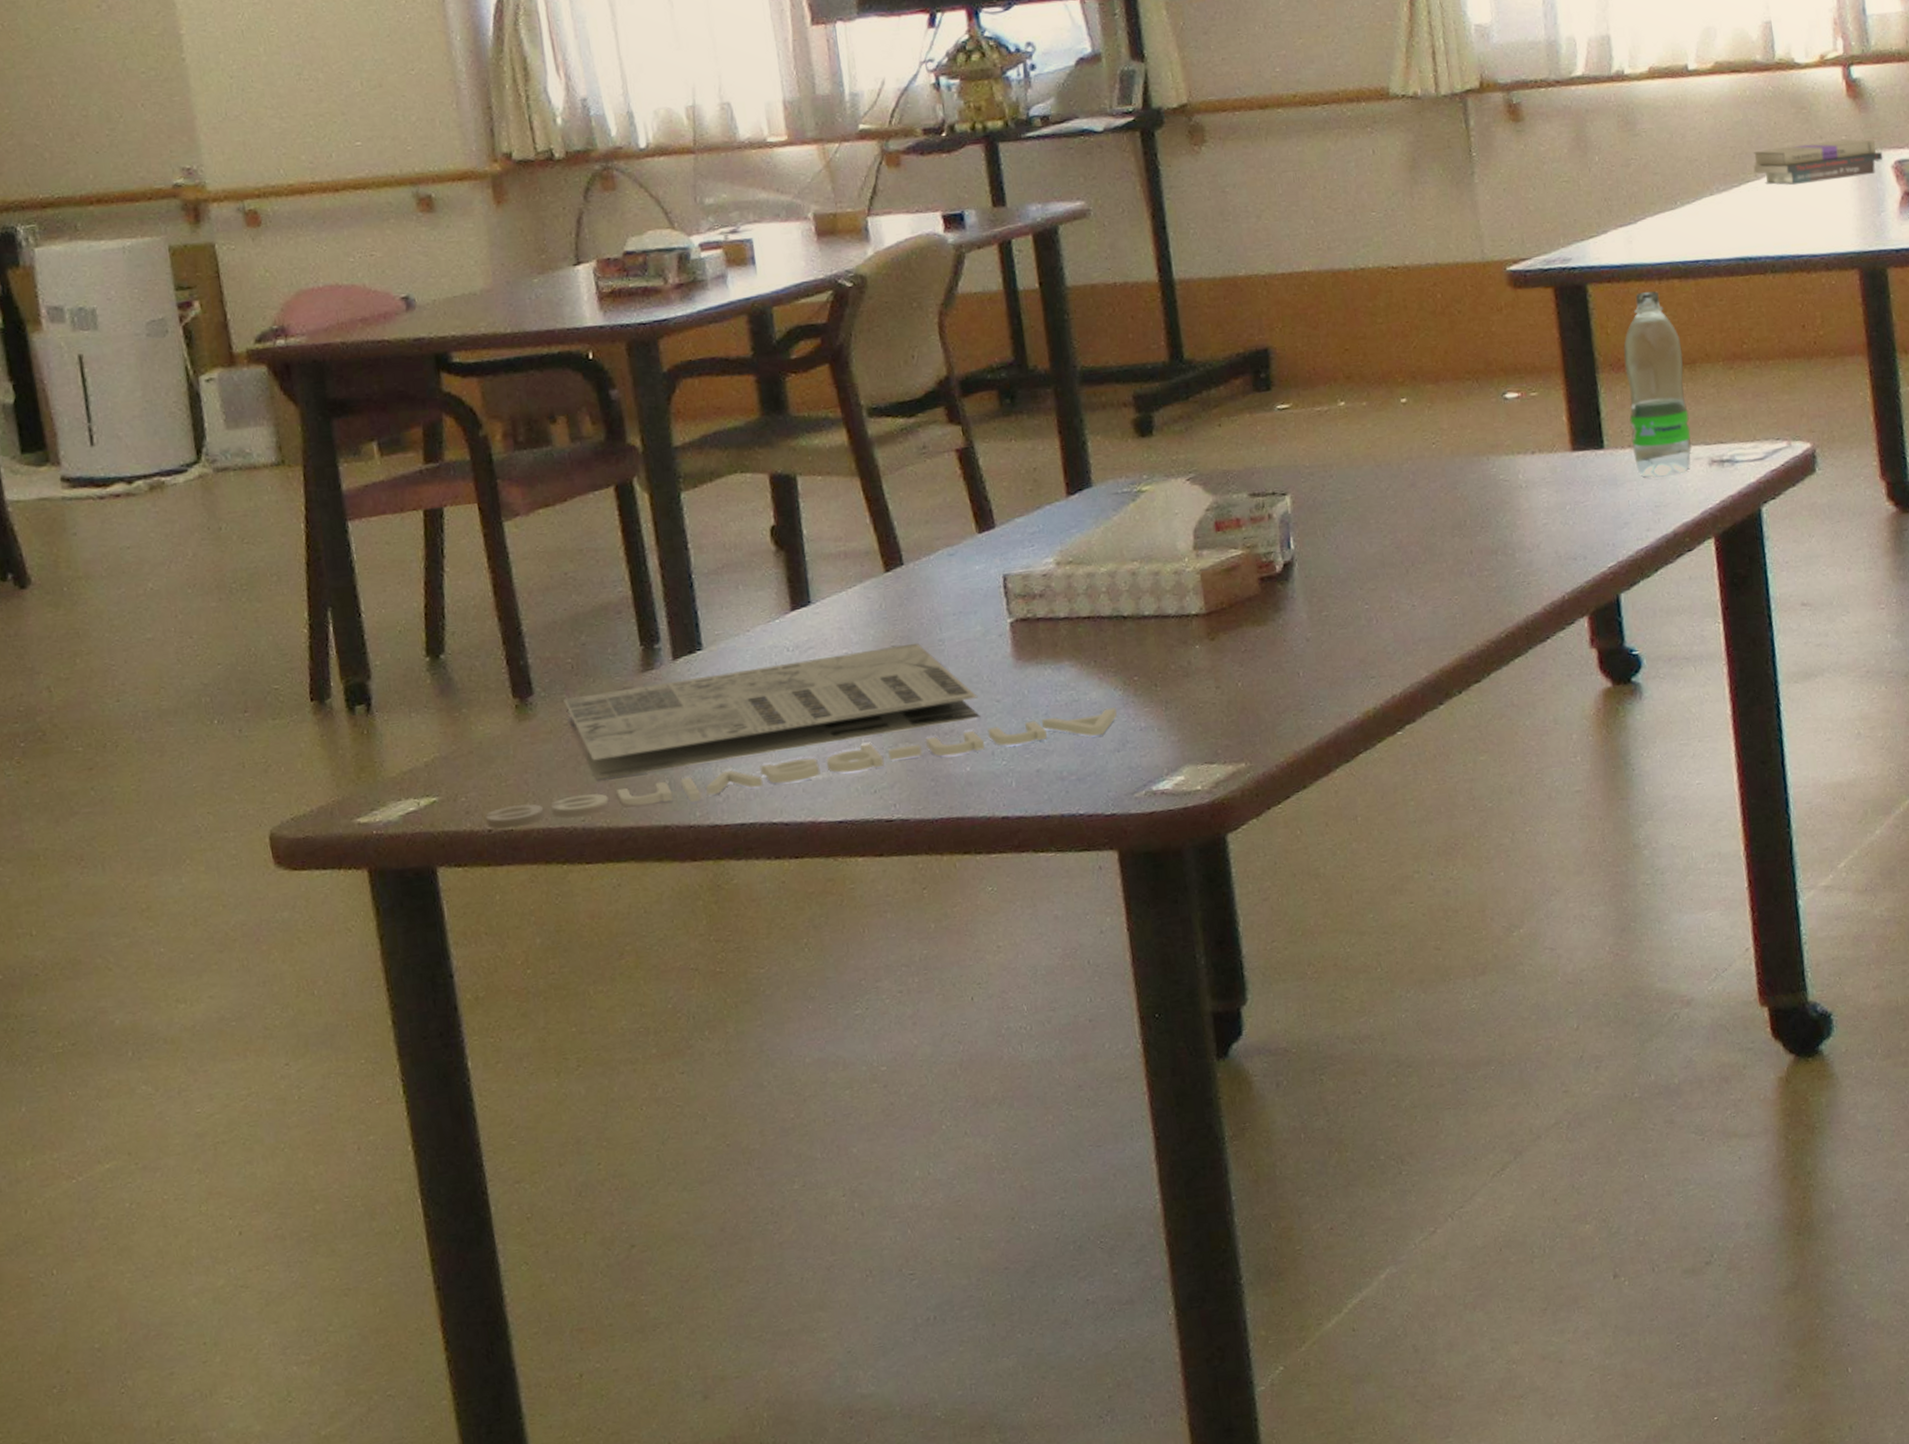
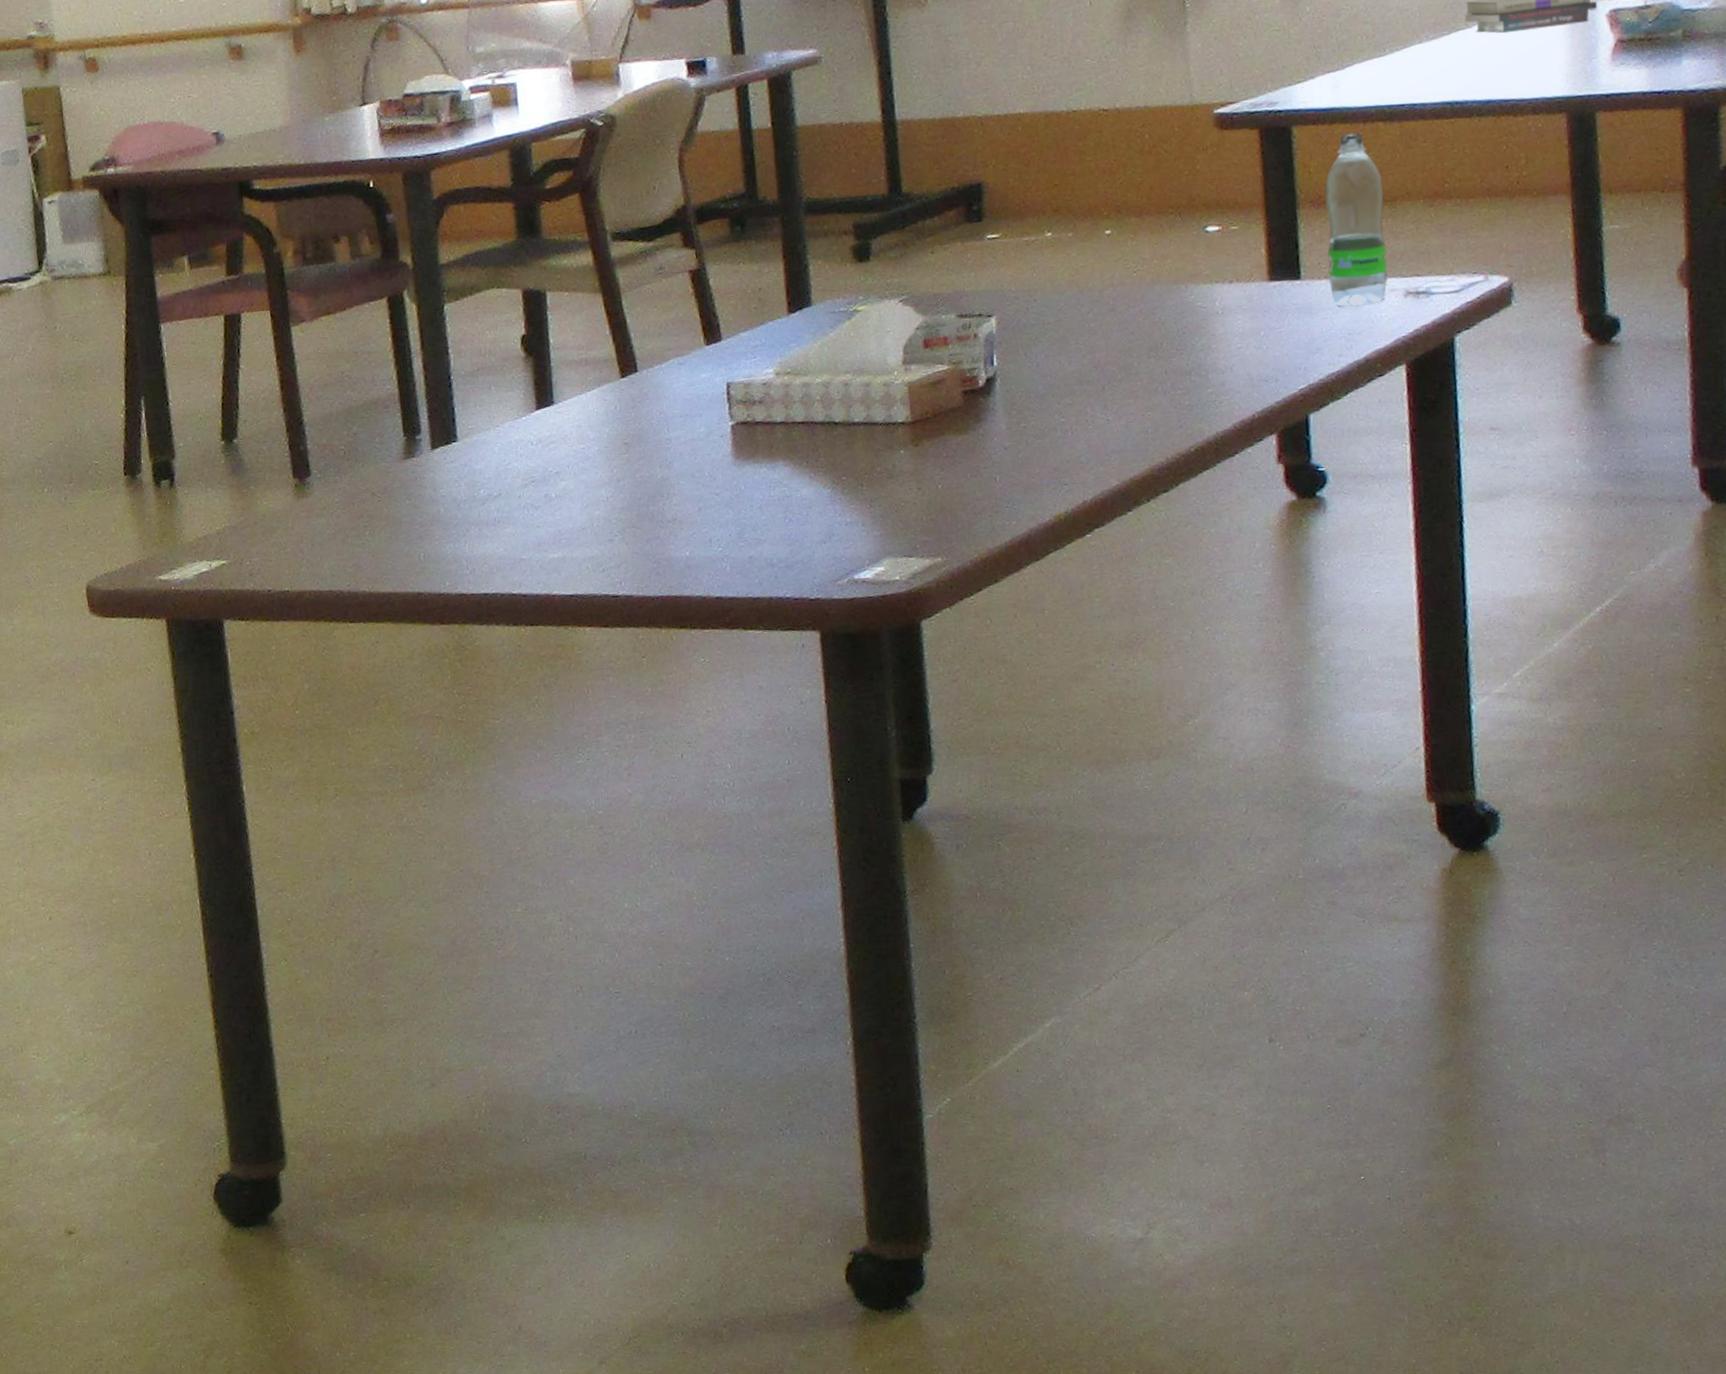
newspaper: present [486,642,1117,830] -> none [266,440,825,590]

